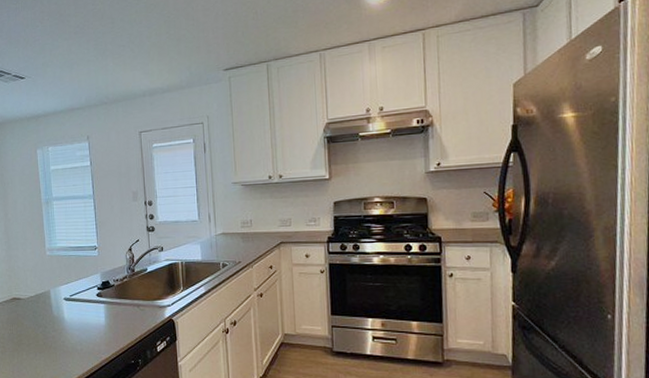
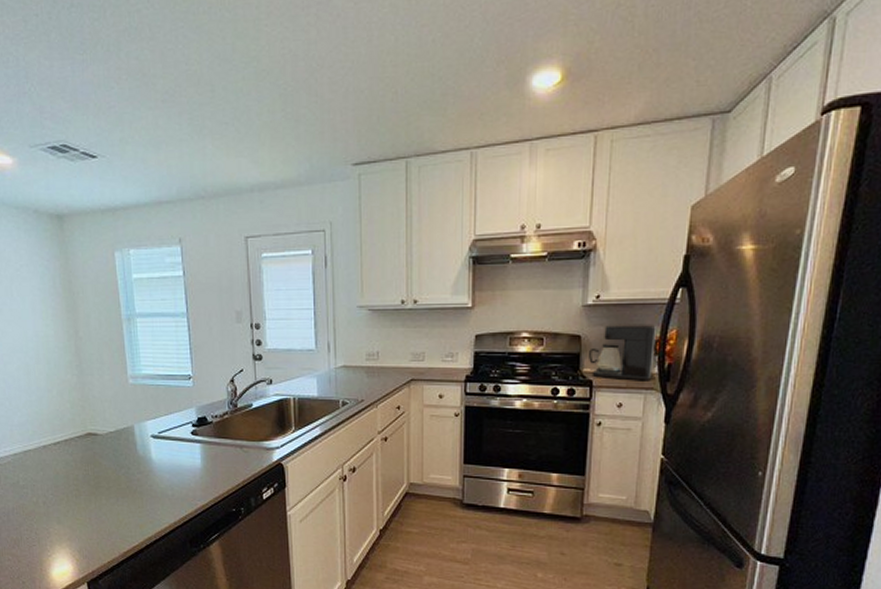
coffee maker: none [435,185,495,236] -> present [589,324,656,381]

